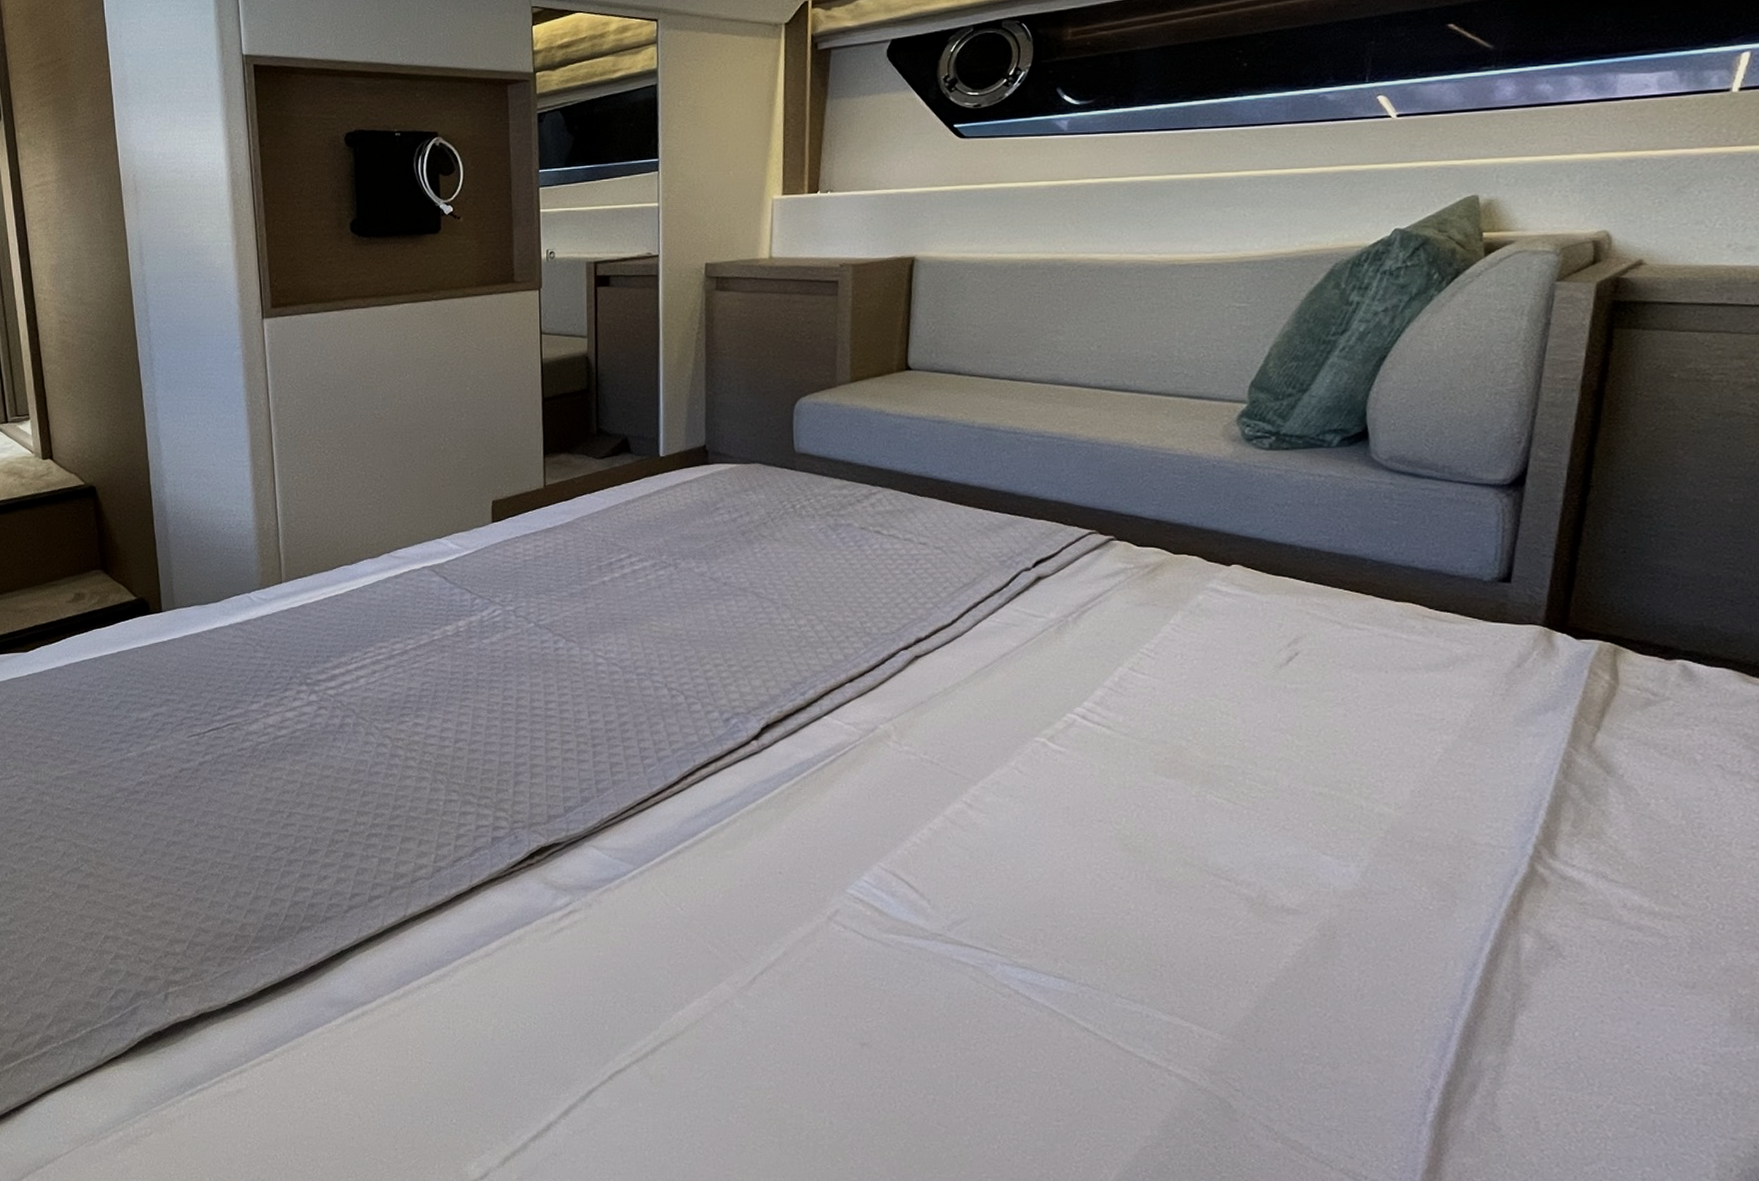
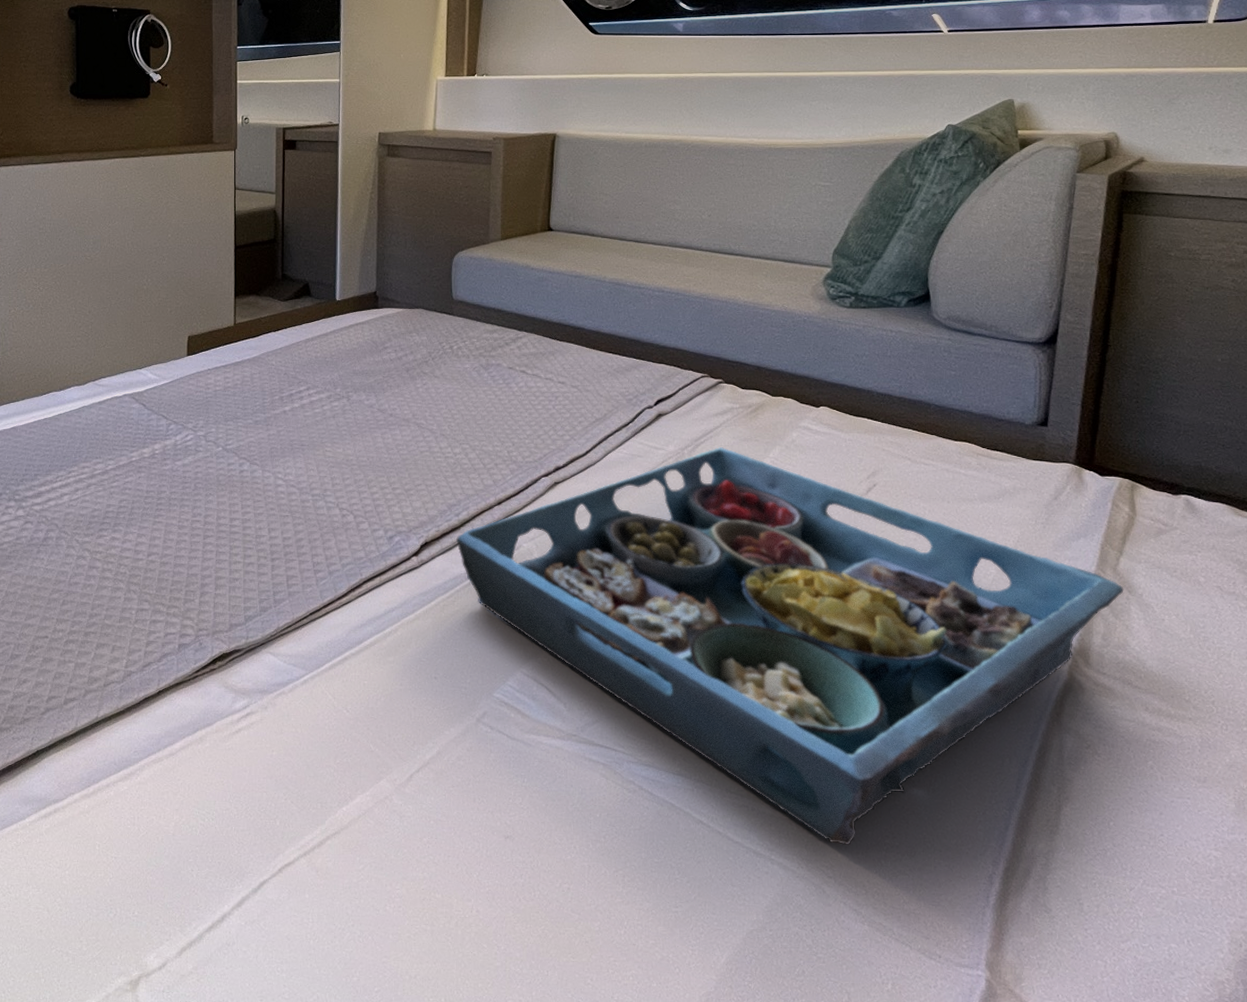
serving tray: none [802,613,1601,1055] -> present [456,447,1124,845]

